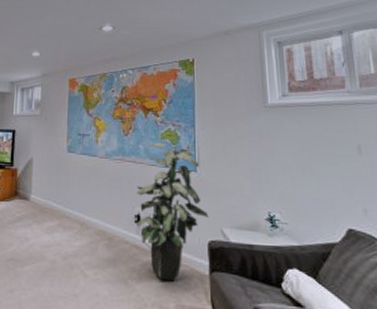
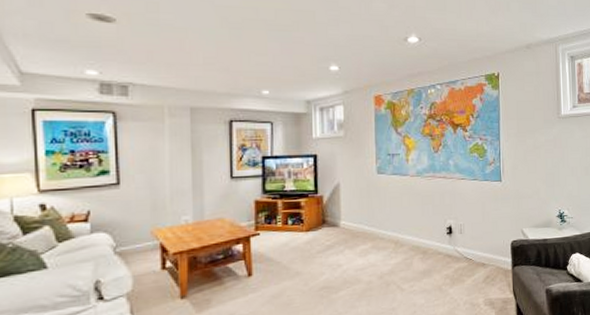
indoor plant: present [136,142,209,282] -> none [448,156,512,282]

